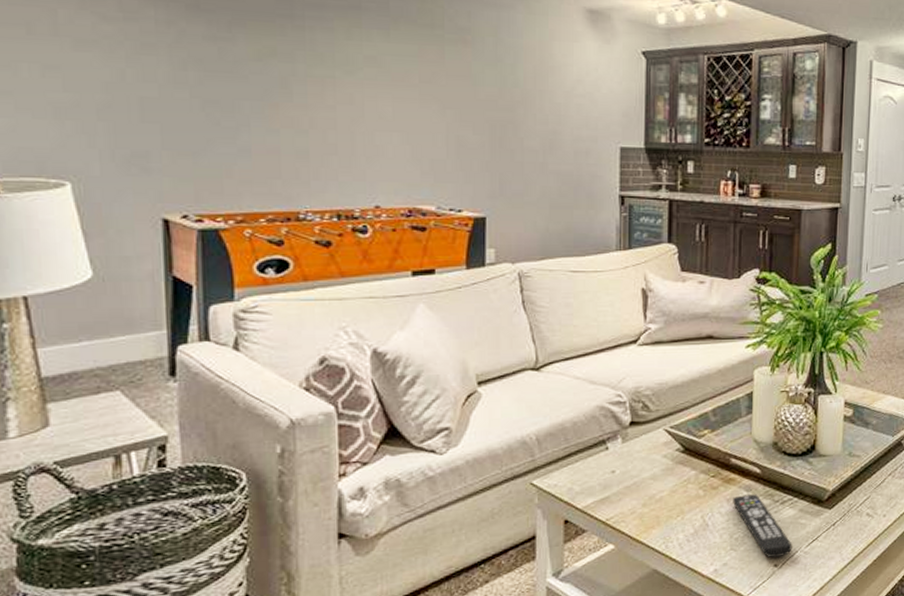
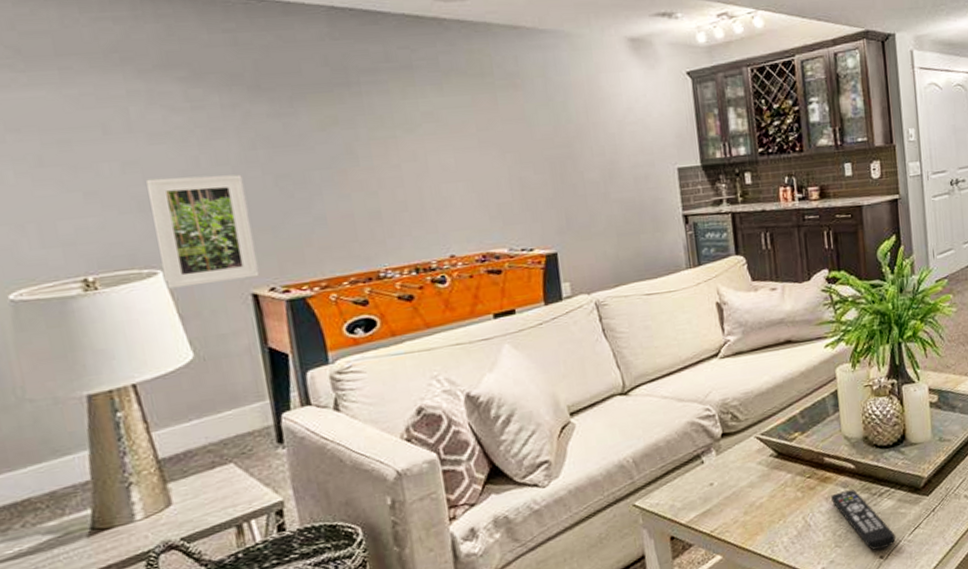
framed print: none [66,86,173,203] -> present [146,174,260,289]

